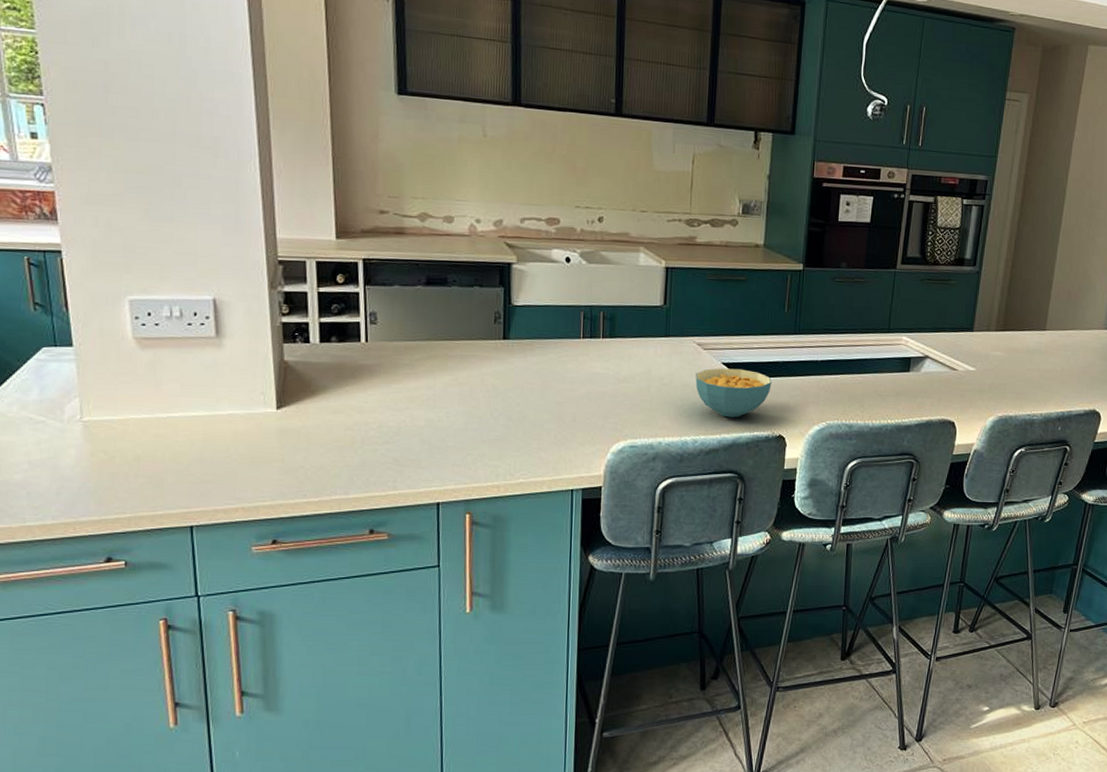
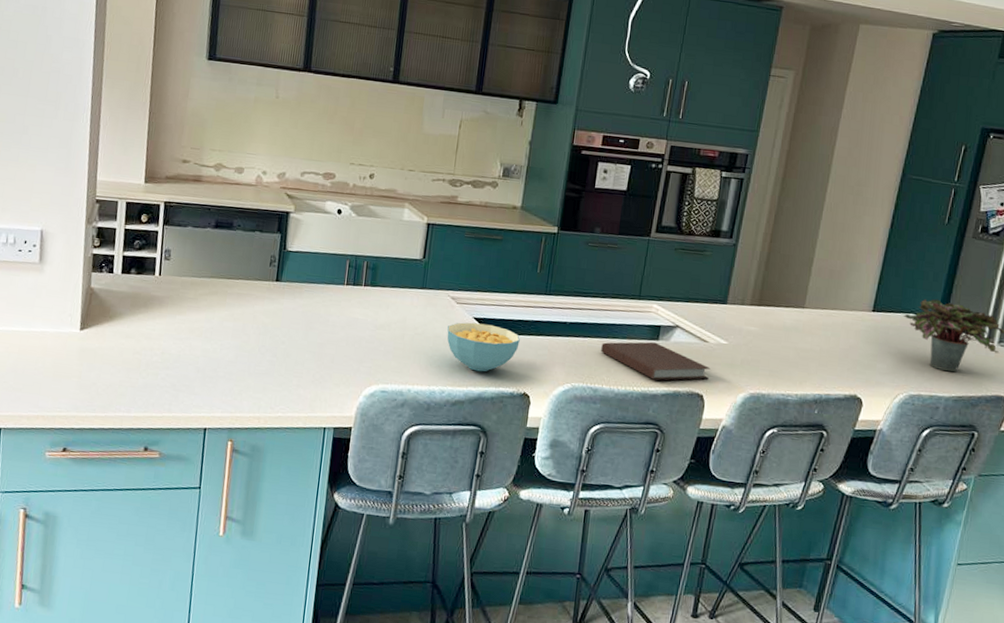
notebook: none [854,374,961,411] -> present [601,342,711,381]

